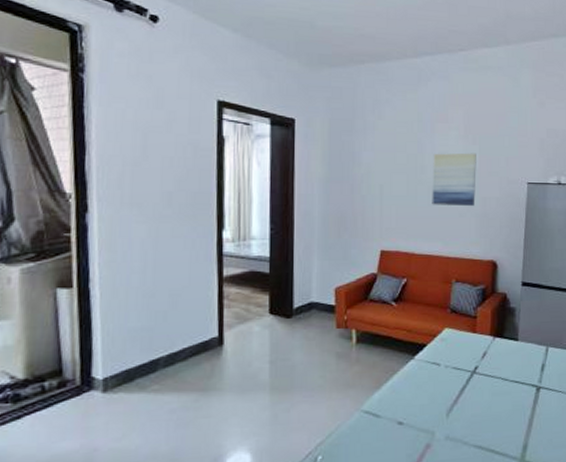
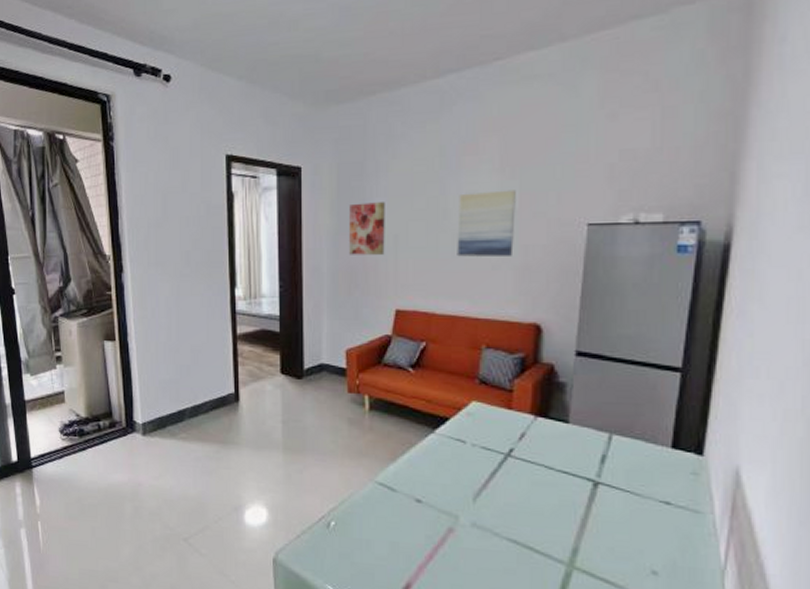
wall art: none [339,155,372,202] -> present [349,202,385,255]

